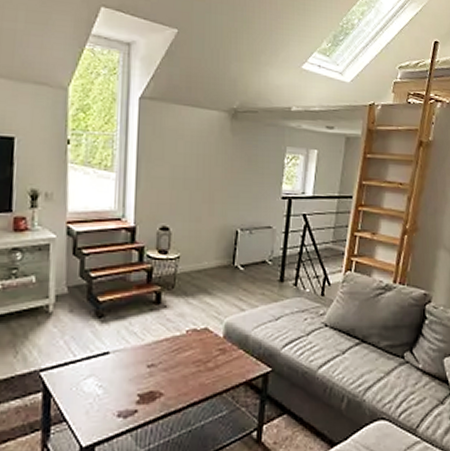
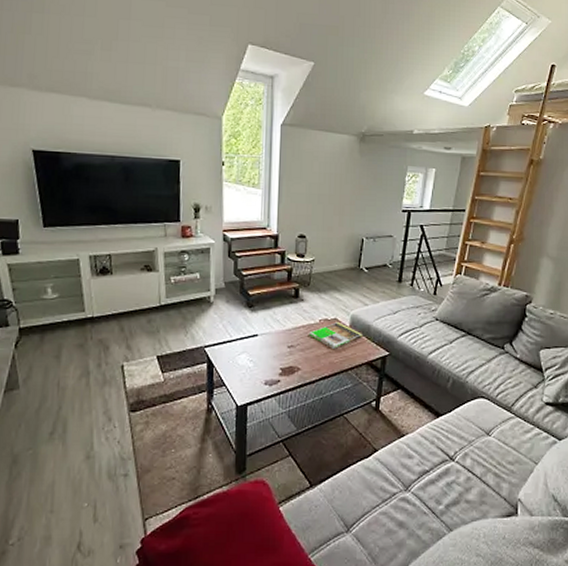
magazine: none [174,333,239,366] -> present [309,322,362,349]

